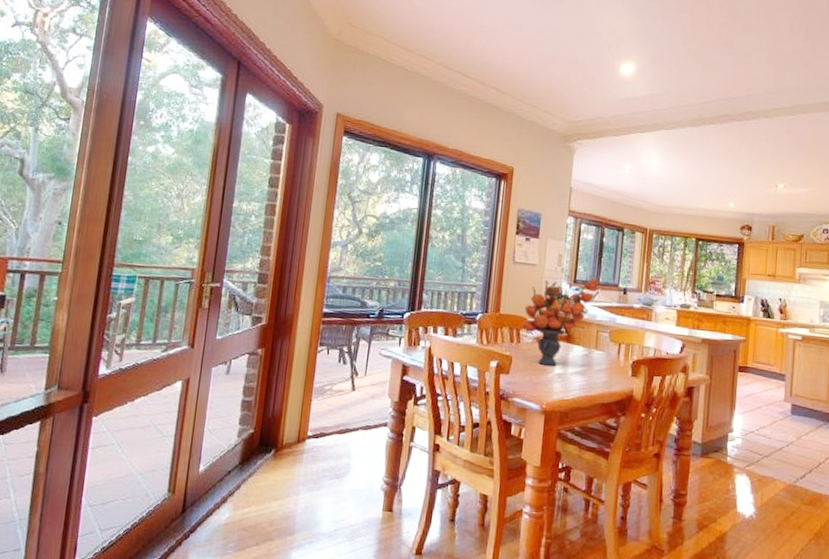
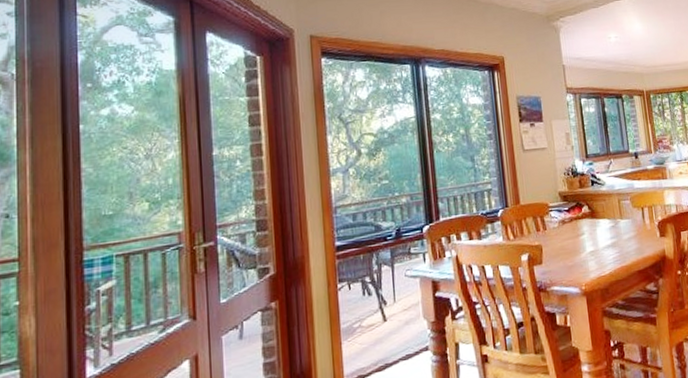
bouquet: present [523,268,598,367] -> none [544,145,610,248]

